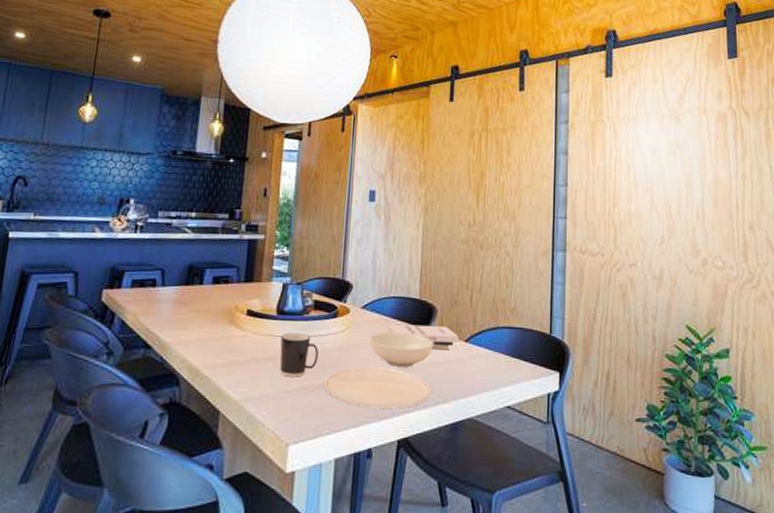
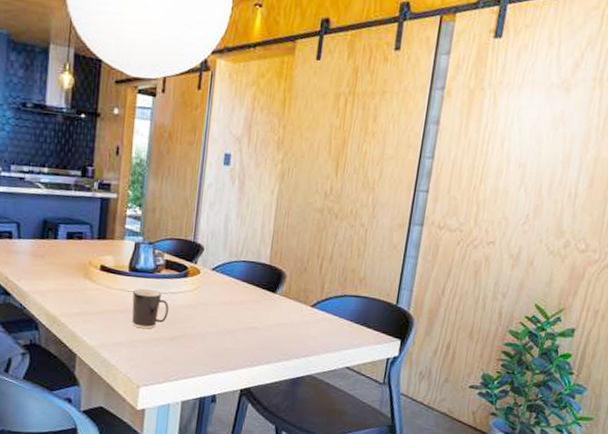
plate: present [324,368,432,409] -> none [173,324,276,363]
bowl: present [370,331,434,367] -> none [218,293,281,327]
books: present [388,323,459,350] -> none [236,286,306,314]

